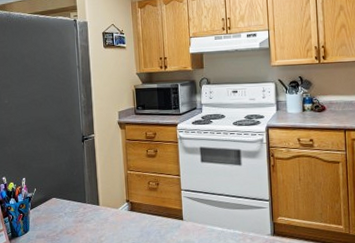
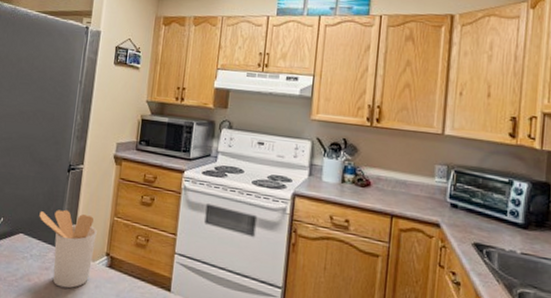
utensil holder: none [65,172,116,234] -> present [39,209,97,289]

